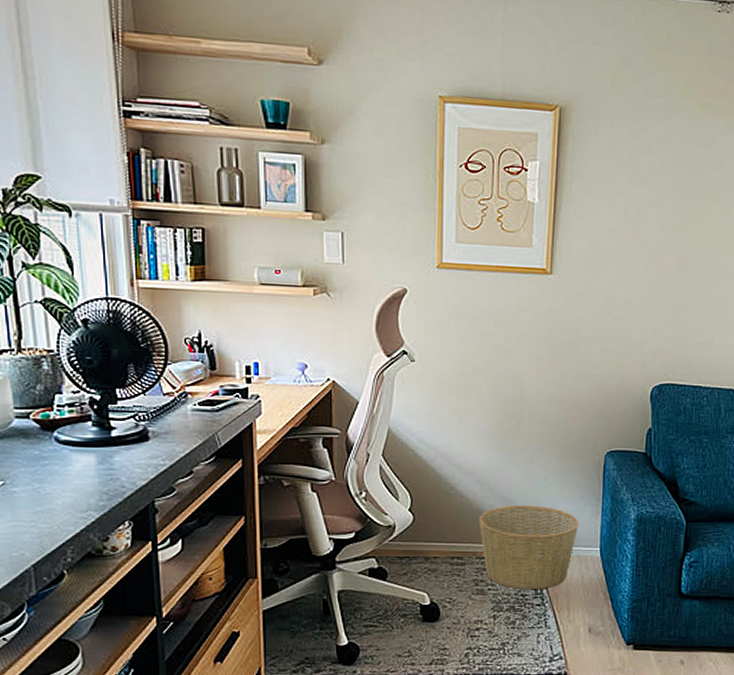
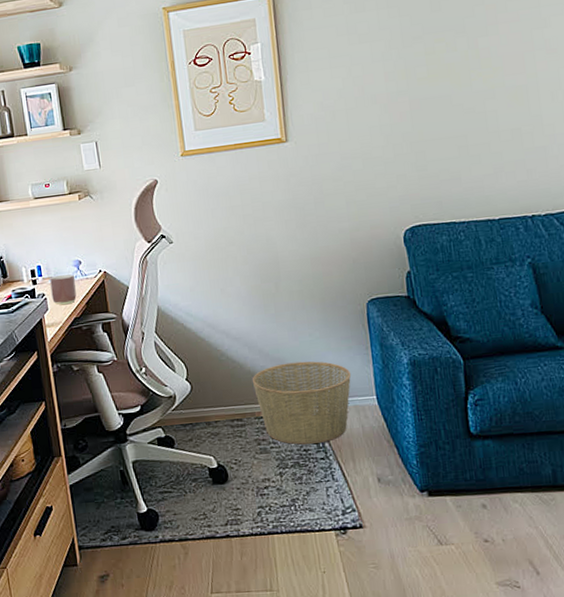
mug: none [268,376,298,412] -> present [50,274,77,305]

